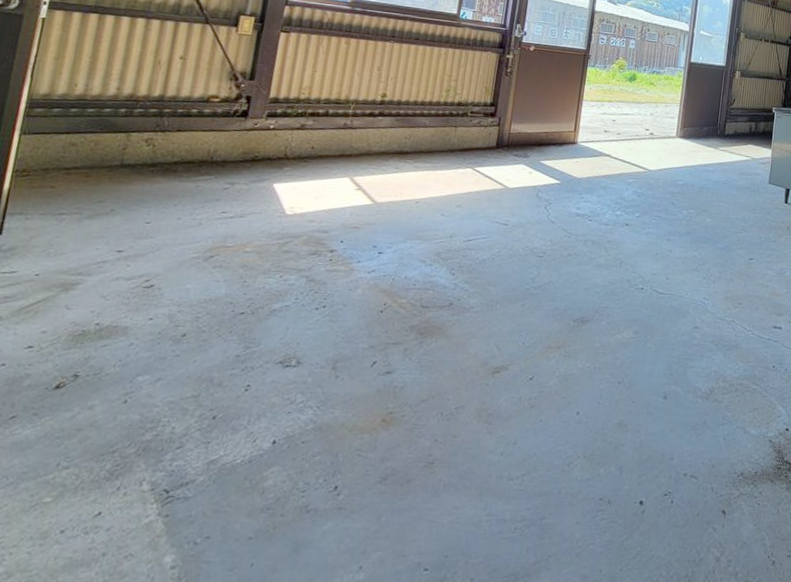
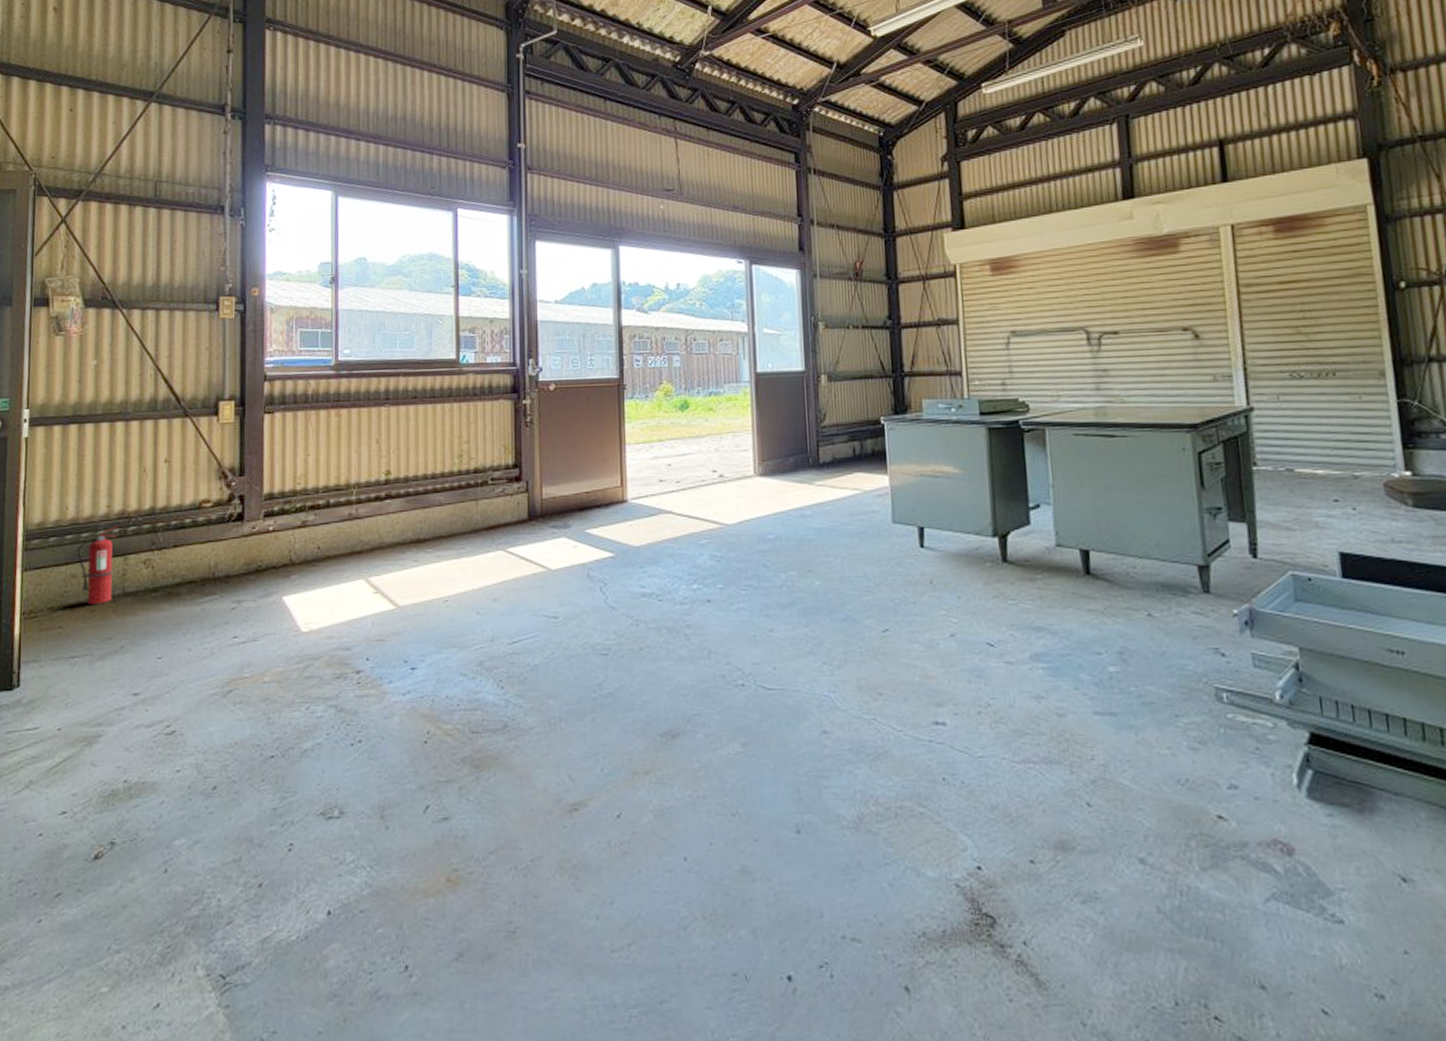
fire extinguisher: none [79,105,126,172] -> present [76,525,119,606]

